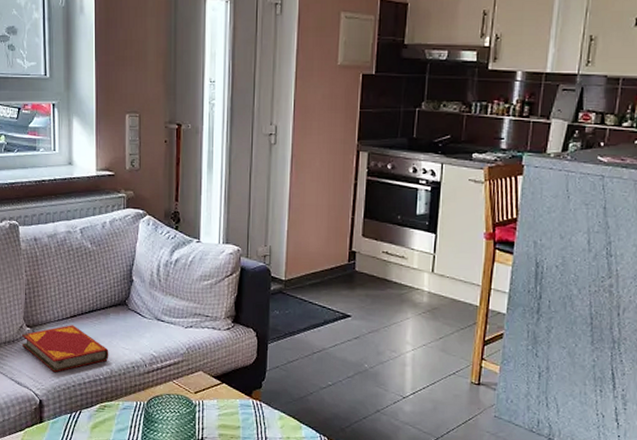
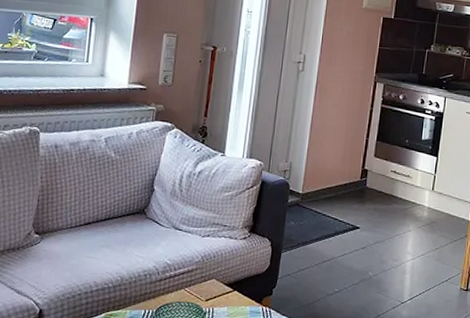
hardback book: present [22,325,109,373] -> none [28,232,122,281]

